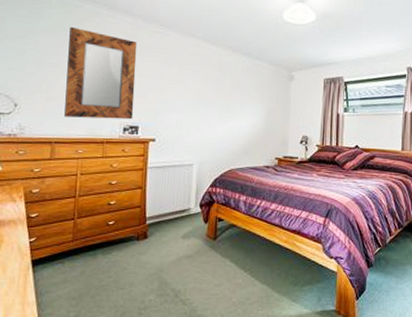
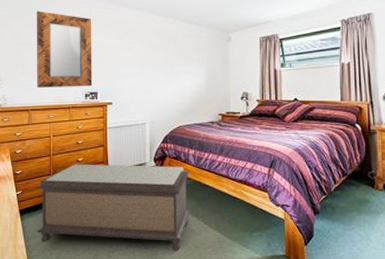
bench: none [52,207,239,307] -> present [37,164,190,251]

